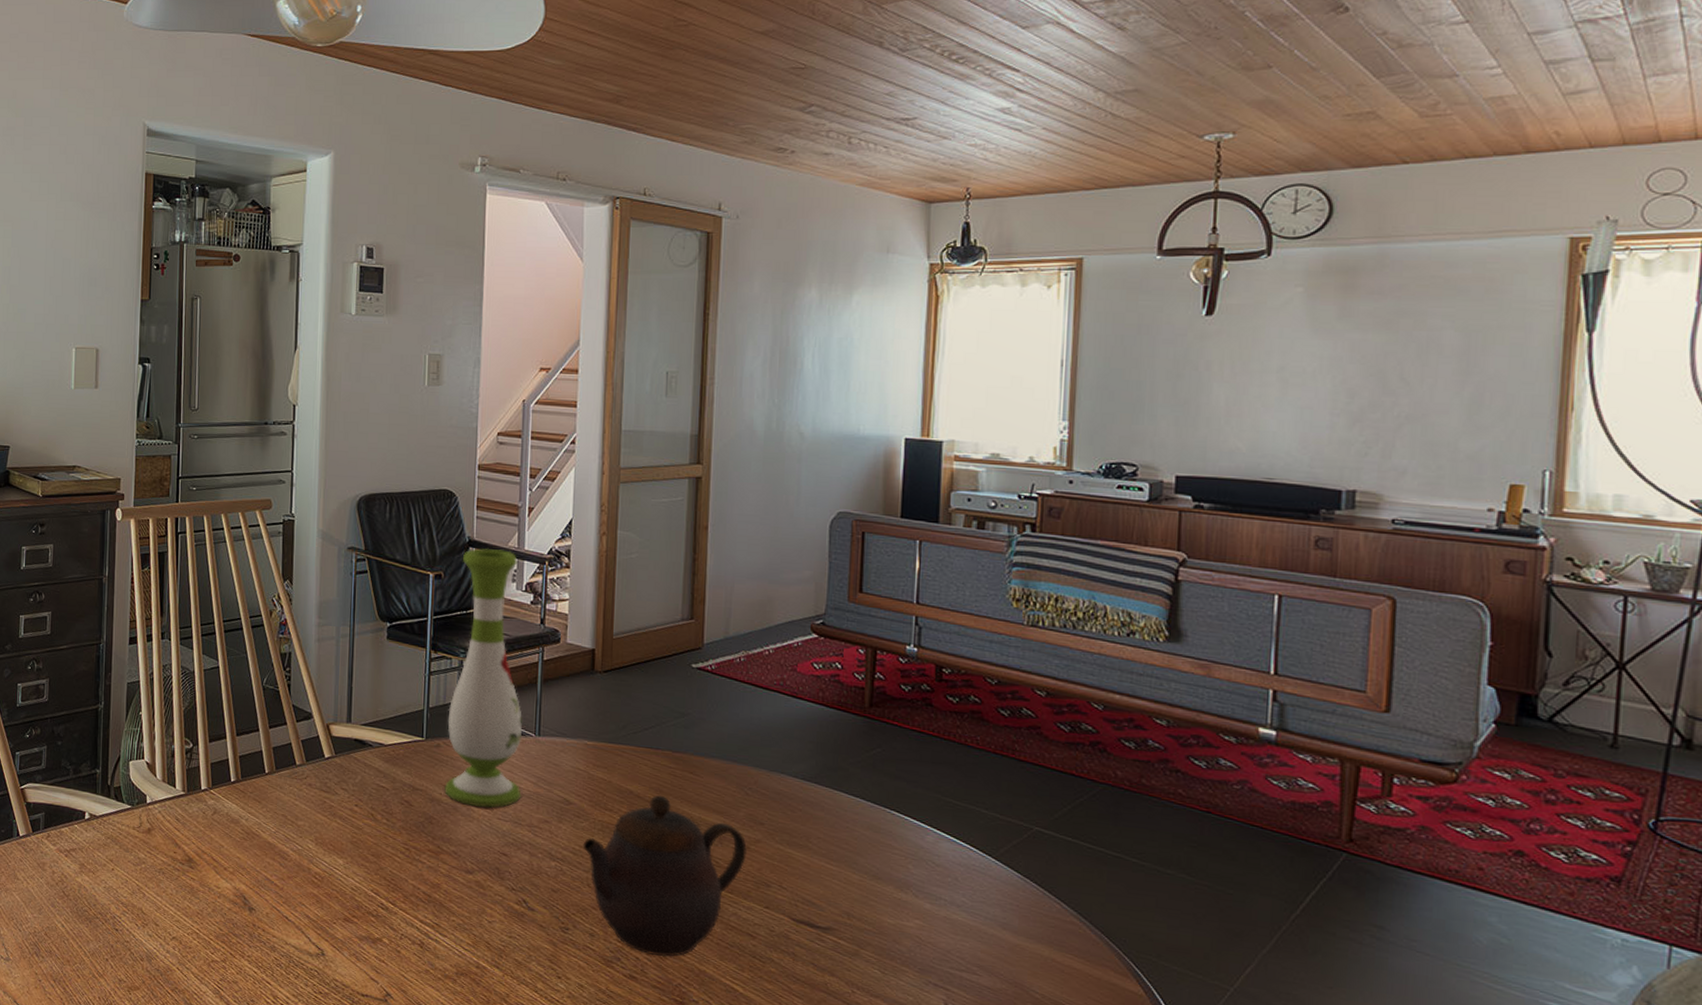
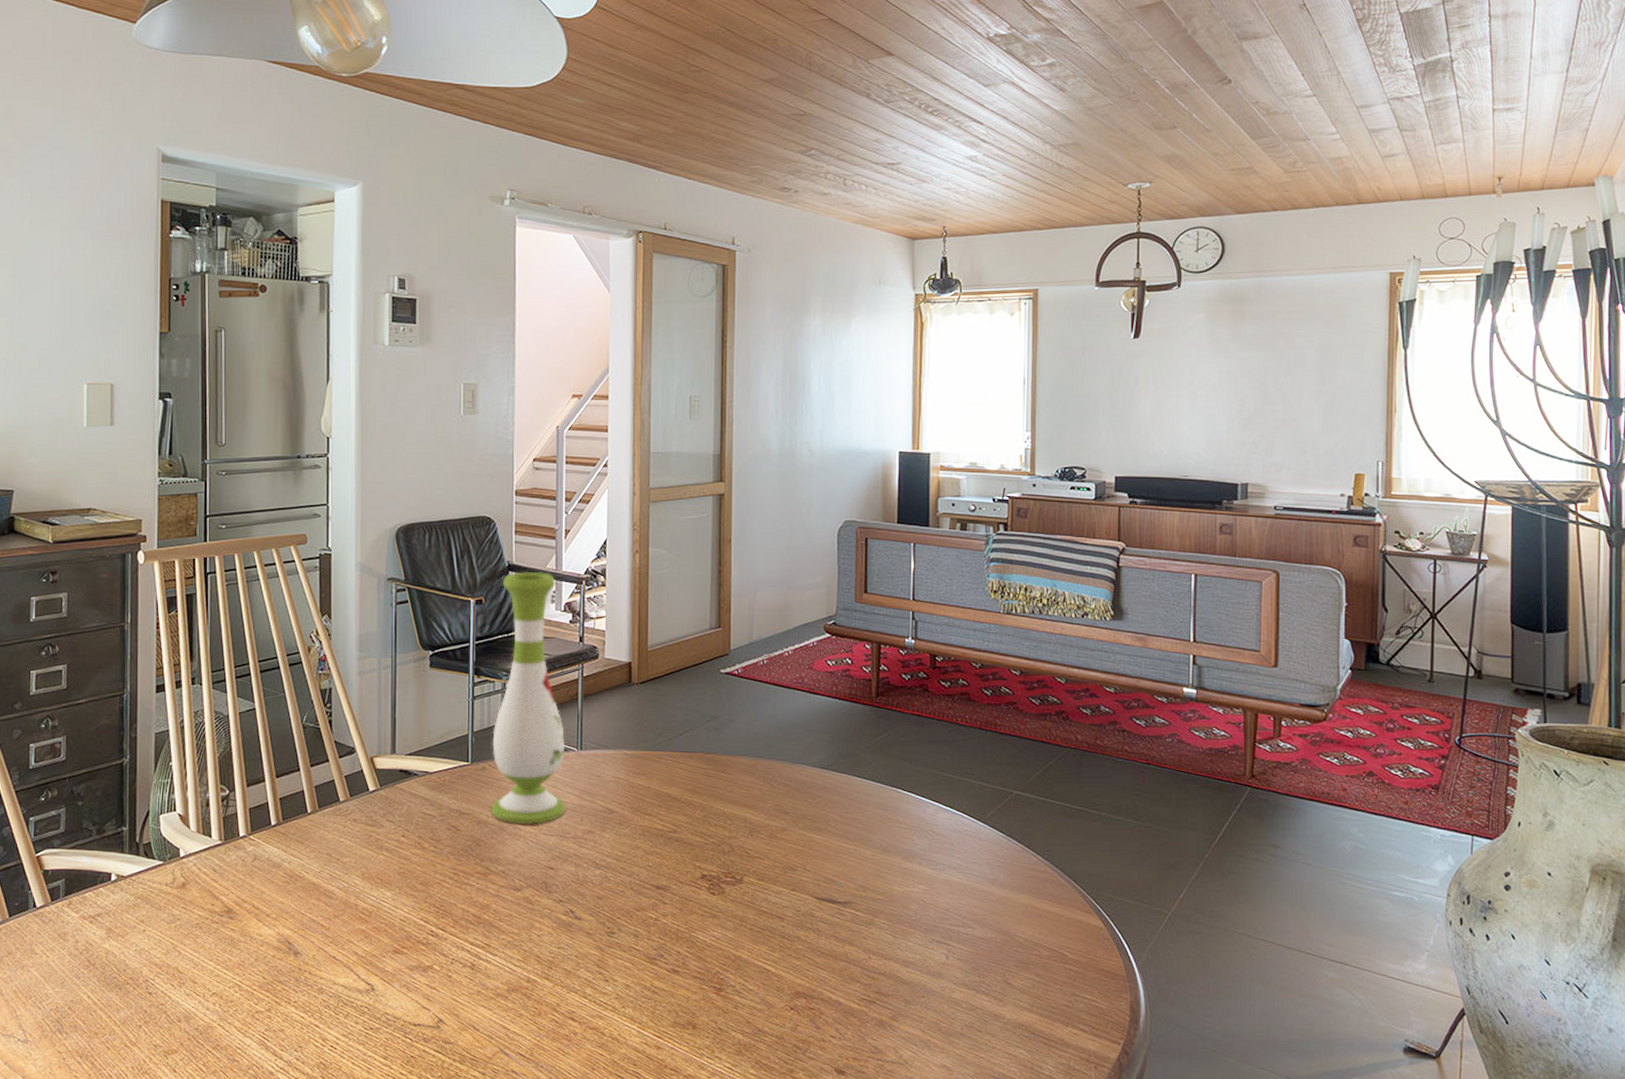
teapot: present [583,795,747,957] -> none [625,796,774,948]

